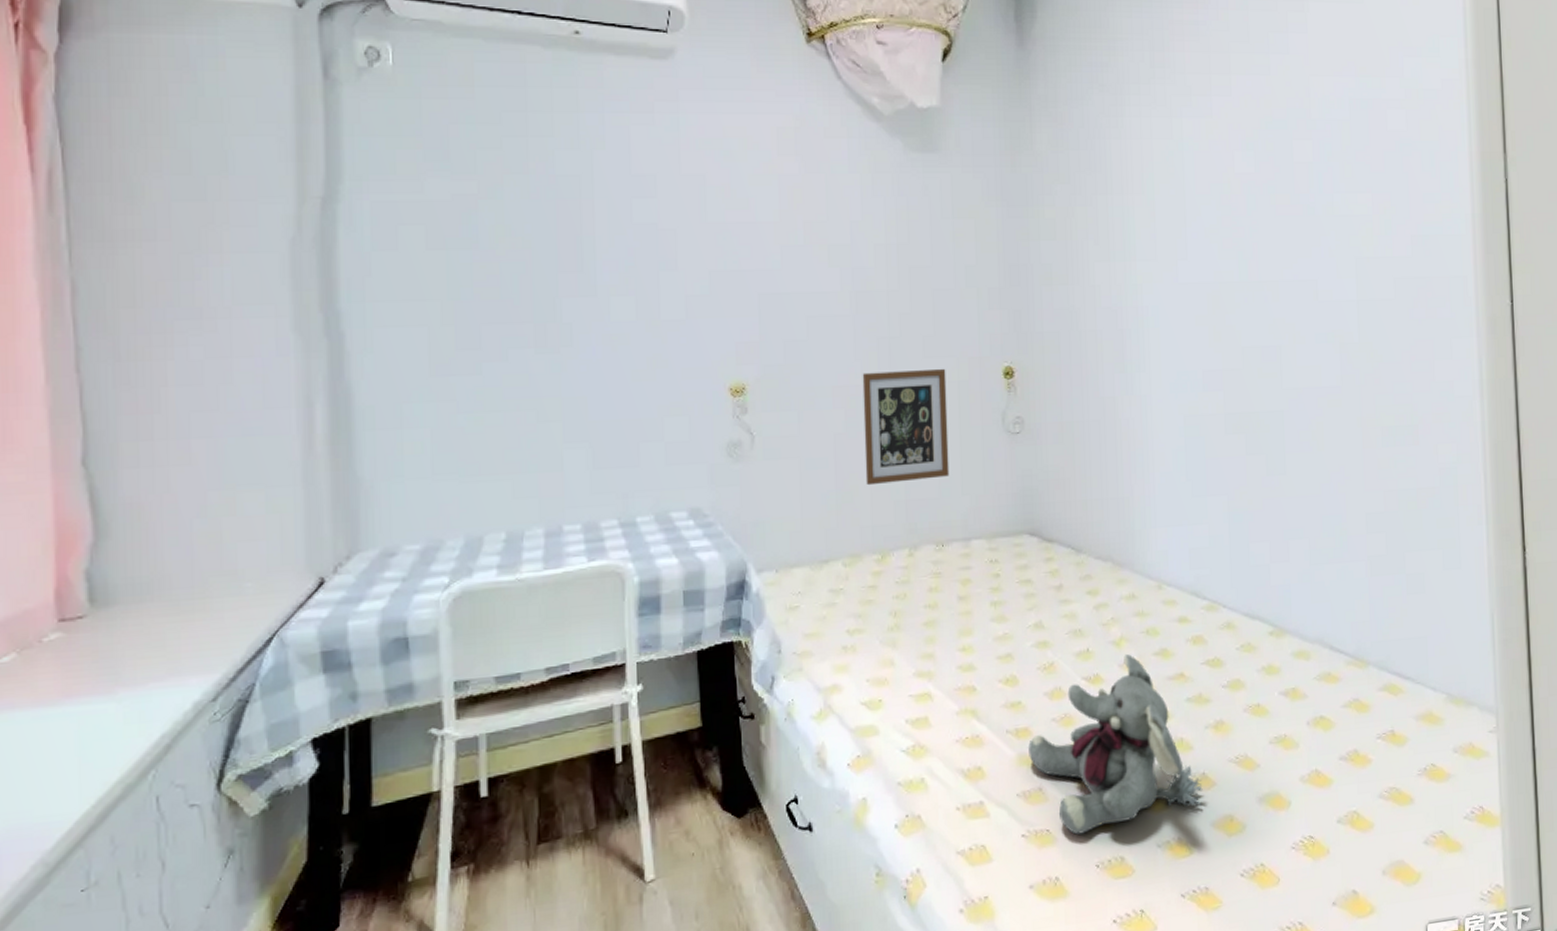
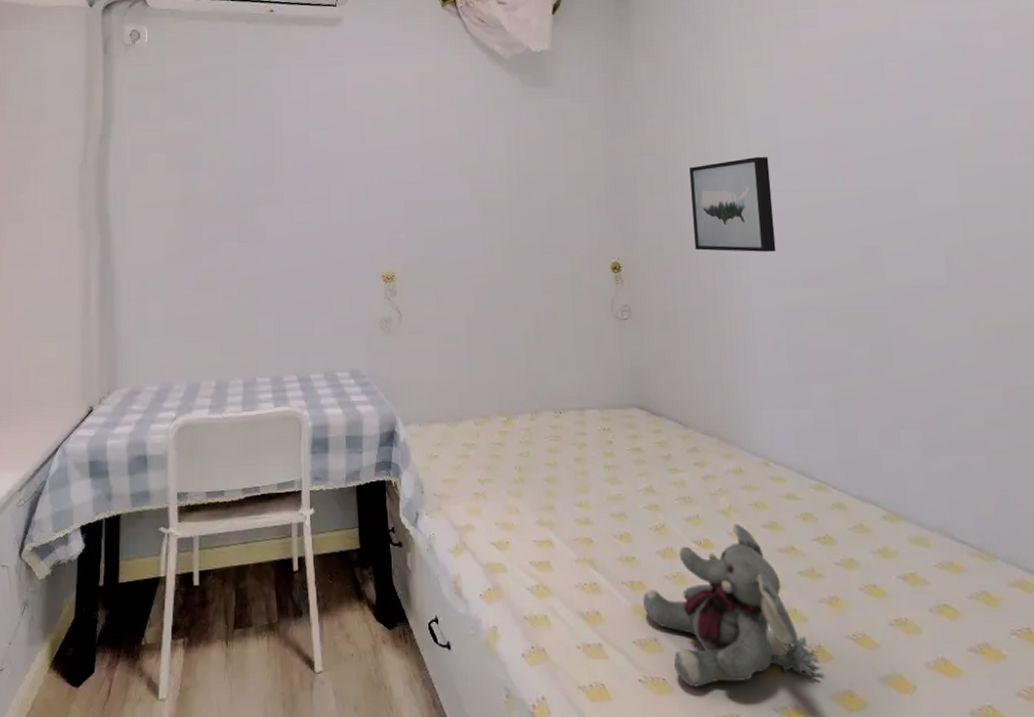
picture frame: present [862,368,950,486] -> none [489,262,565,359]
wall art: none [1092,243,1179,353] -> present [689,156,776,252]

